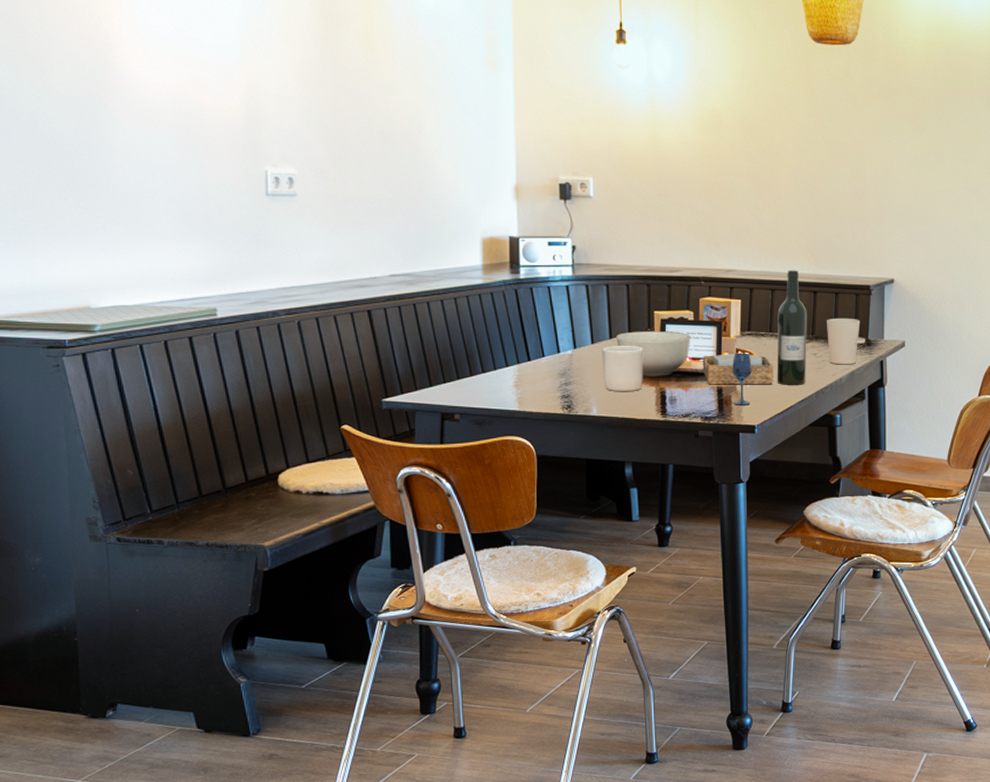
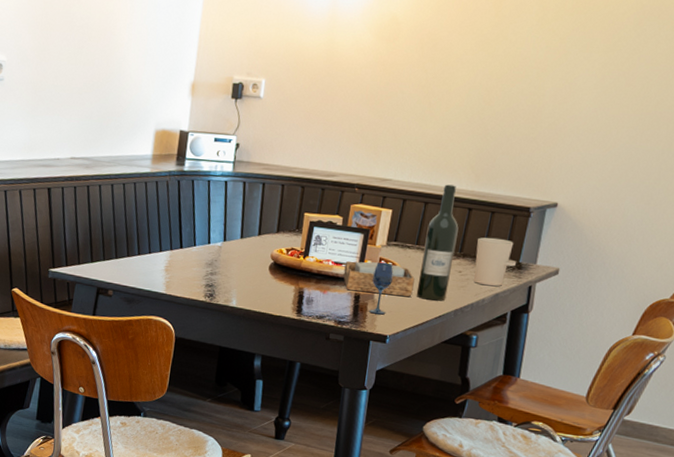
mug: present [602,346,644,392] -> none [246,242,289,288]
bowl: present [616,331,691,377] -> none [264,230,337,277]

